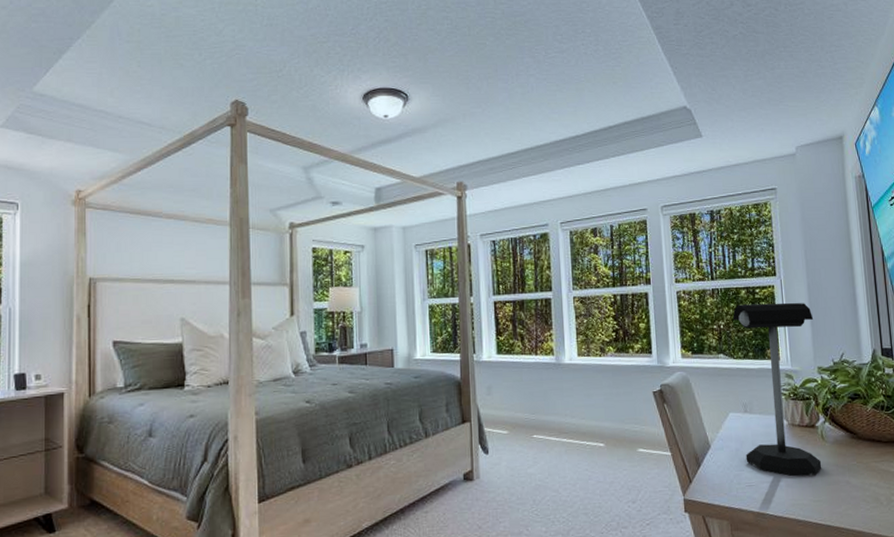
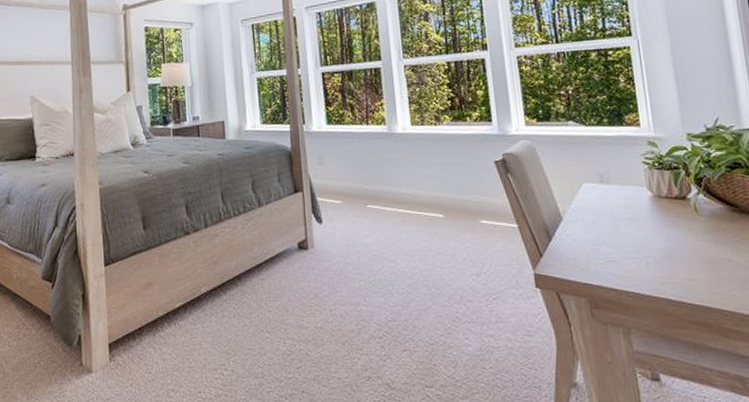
desk lamp: present [732,302,822,476] -> none [582,64,697,252]

